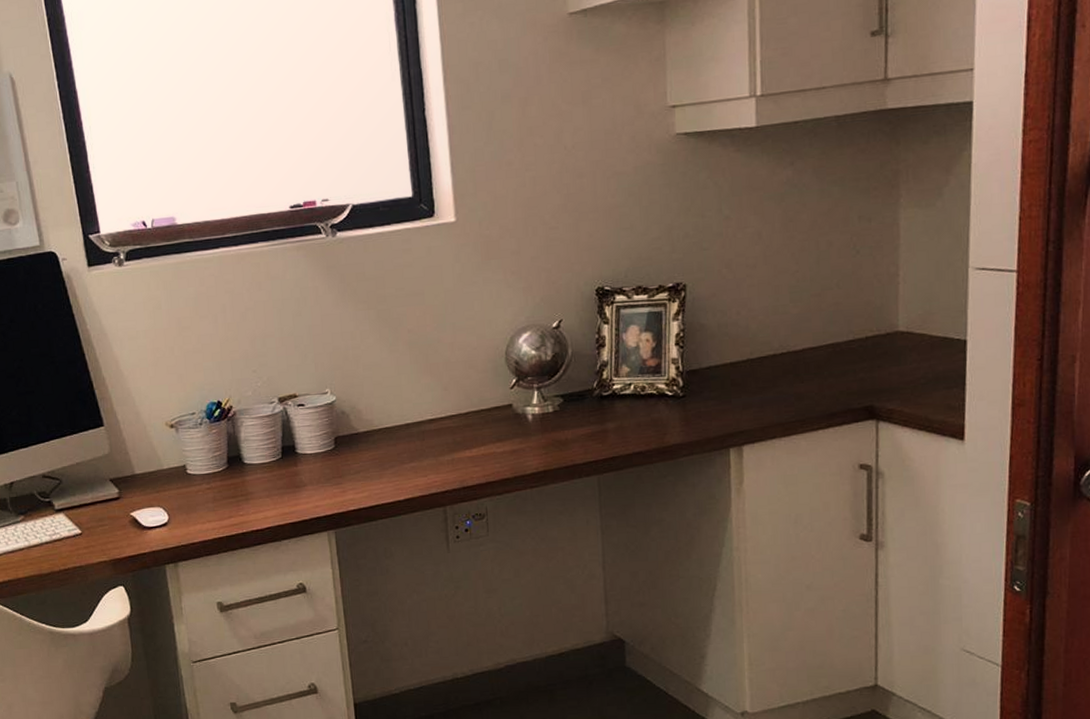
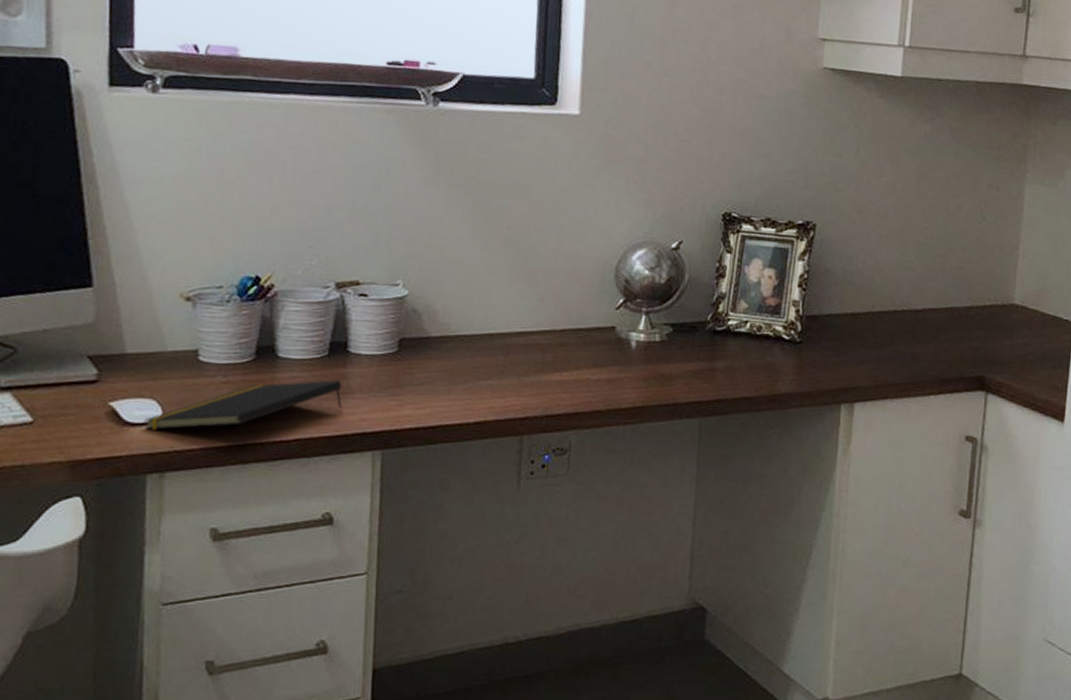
notepad: none [157,477,299,531] -> present [144,380,342,430]

